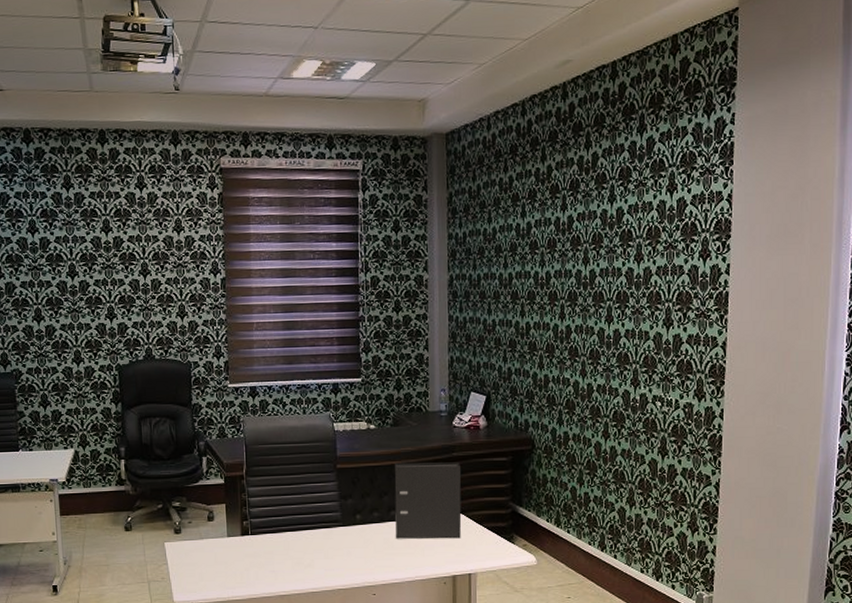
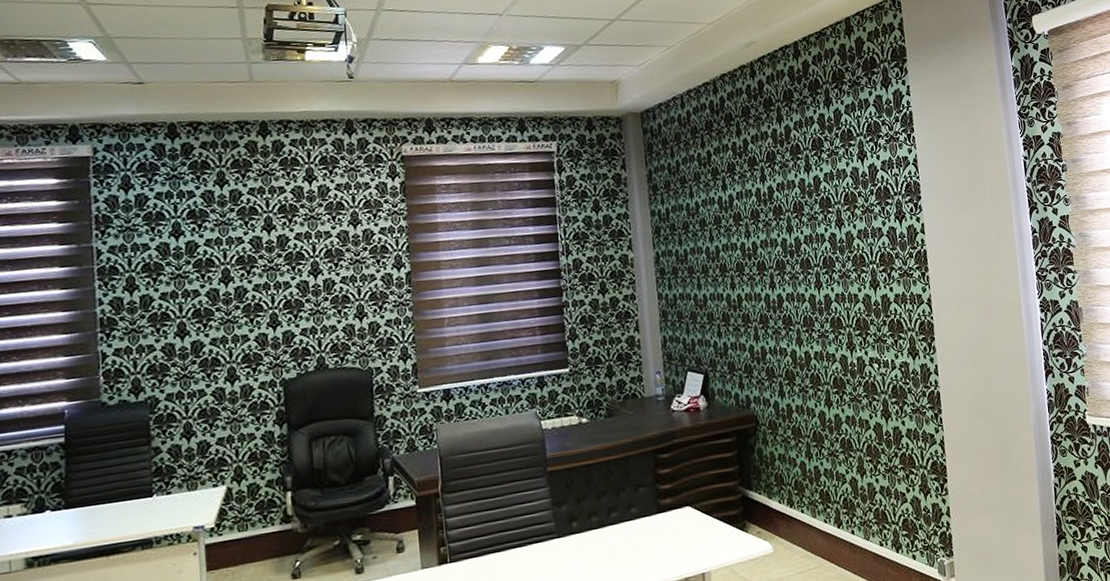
binder: present [394,462,462,540] -> none [612,449,690,545]

